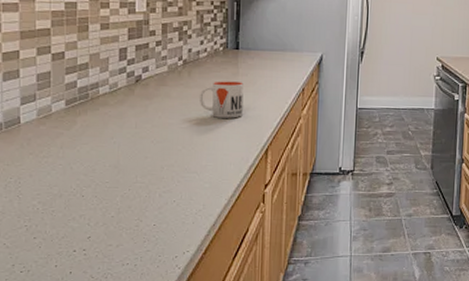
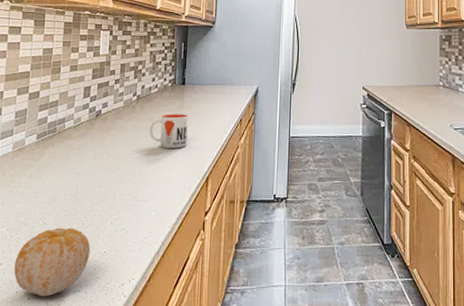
fruit: none [51,200,138,271] -> present [14,227,91,297]

